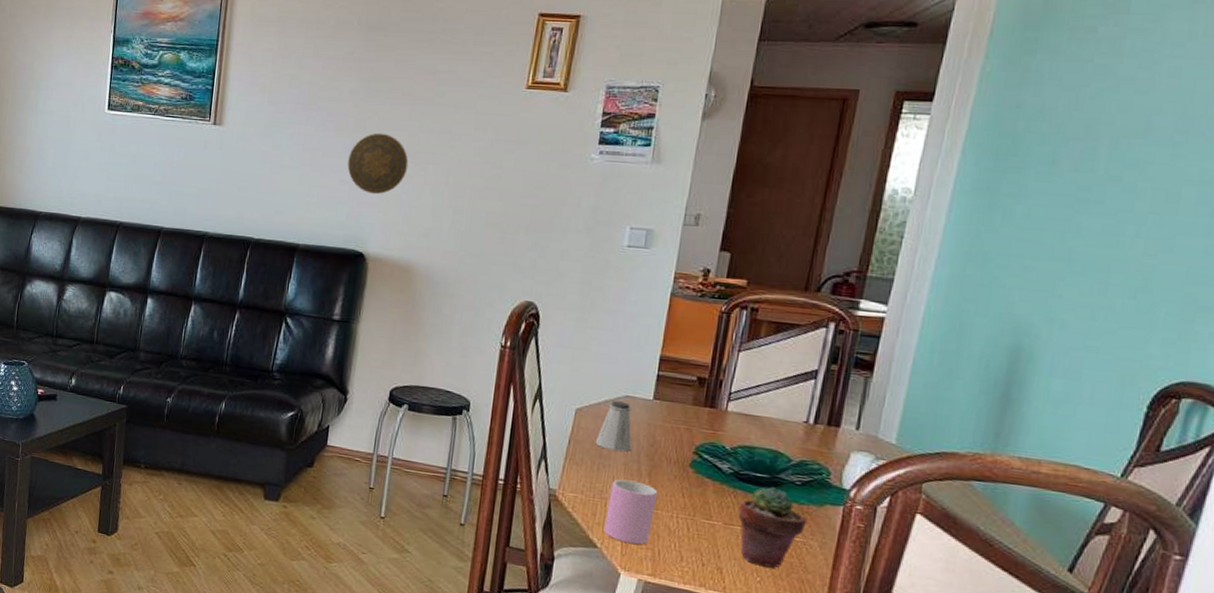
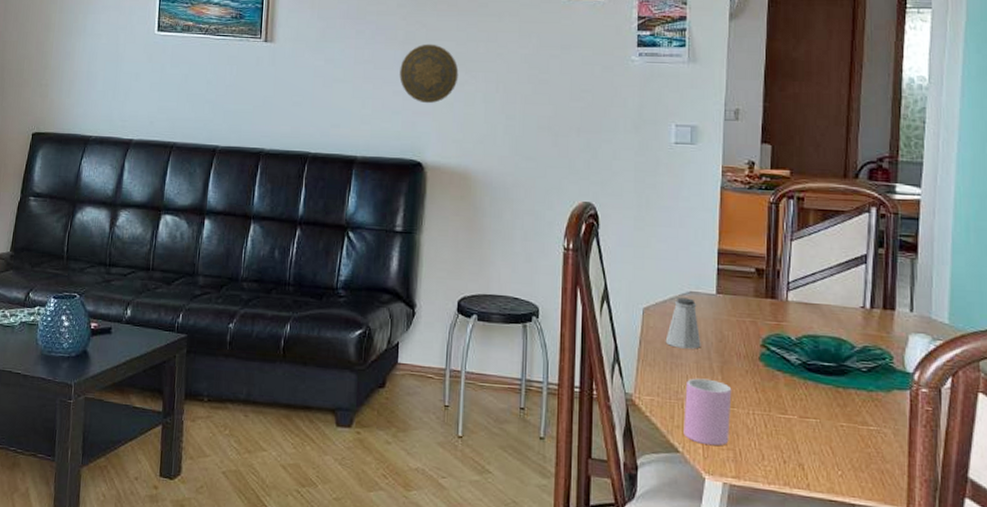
potted succulent: present [738,486,807,568] -> none [811,374,878,460]

